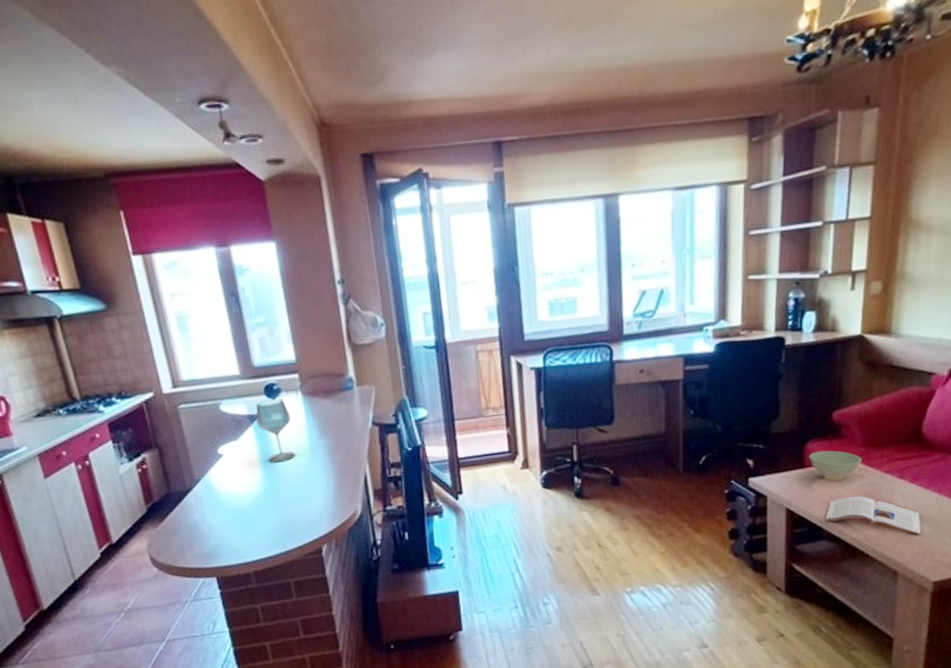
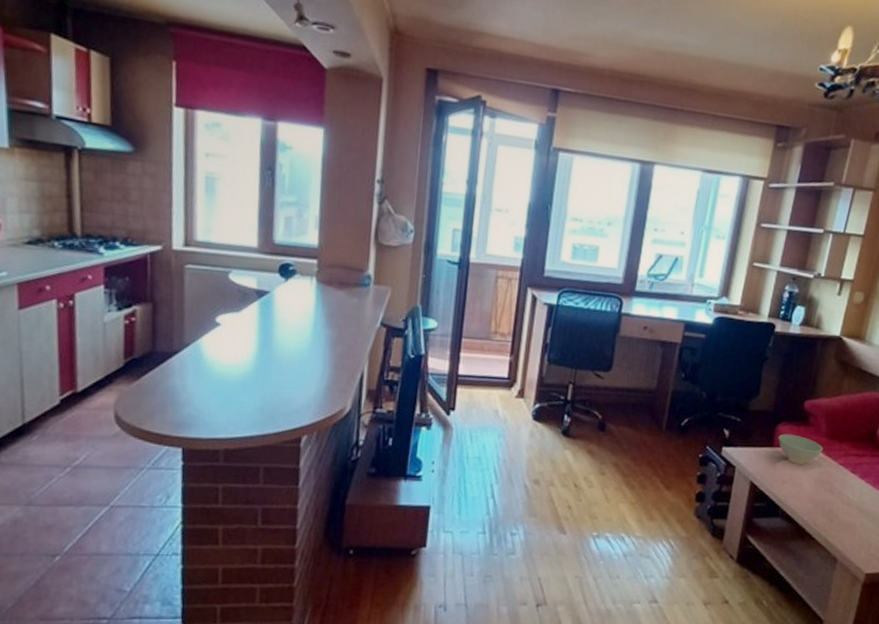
wine glass: present [255,398,295,463] -> none [263,278,300,344]
magazine: present [825,496,921,535] -> none [782,481,864,527]

